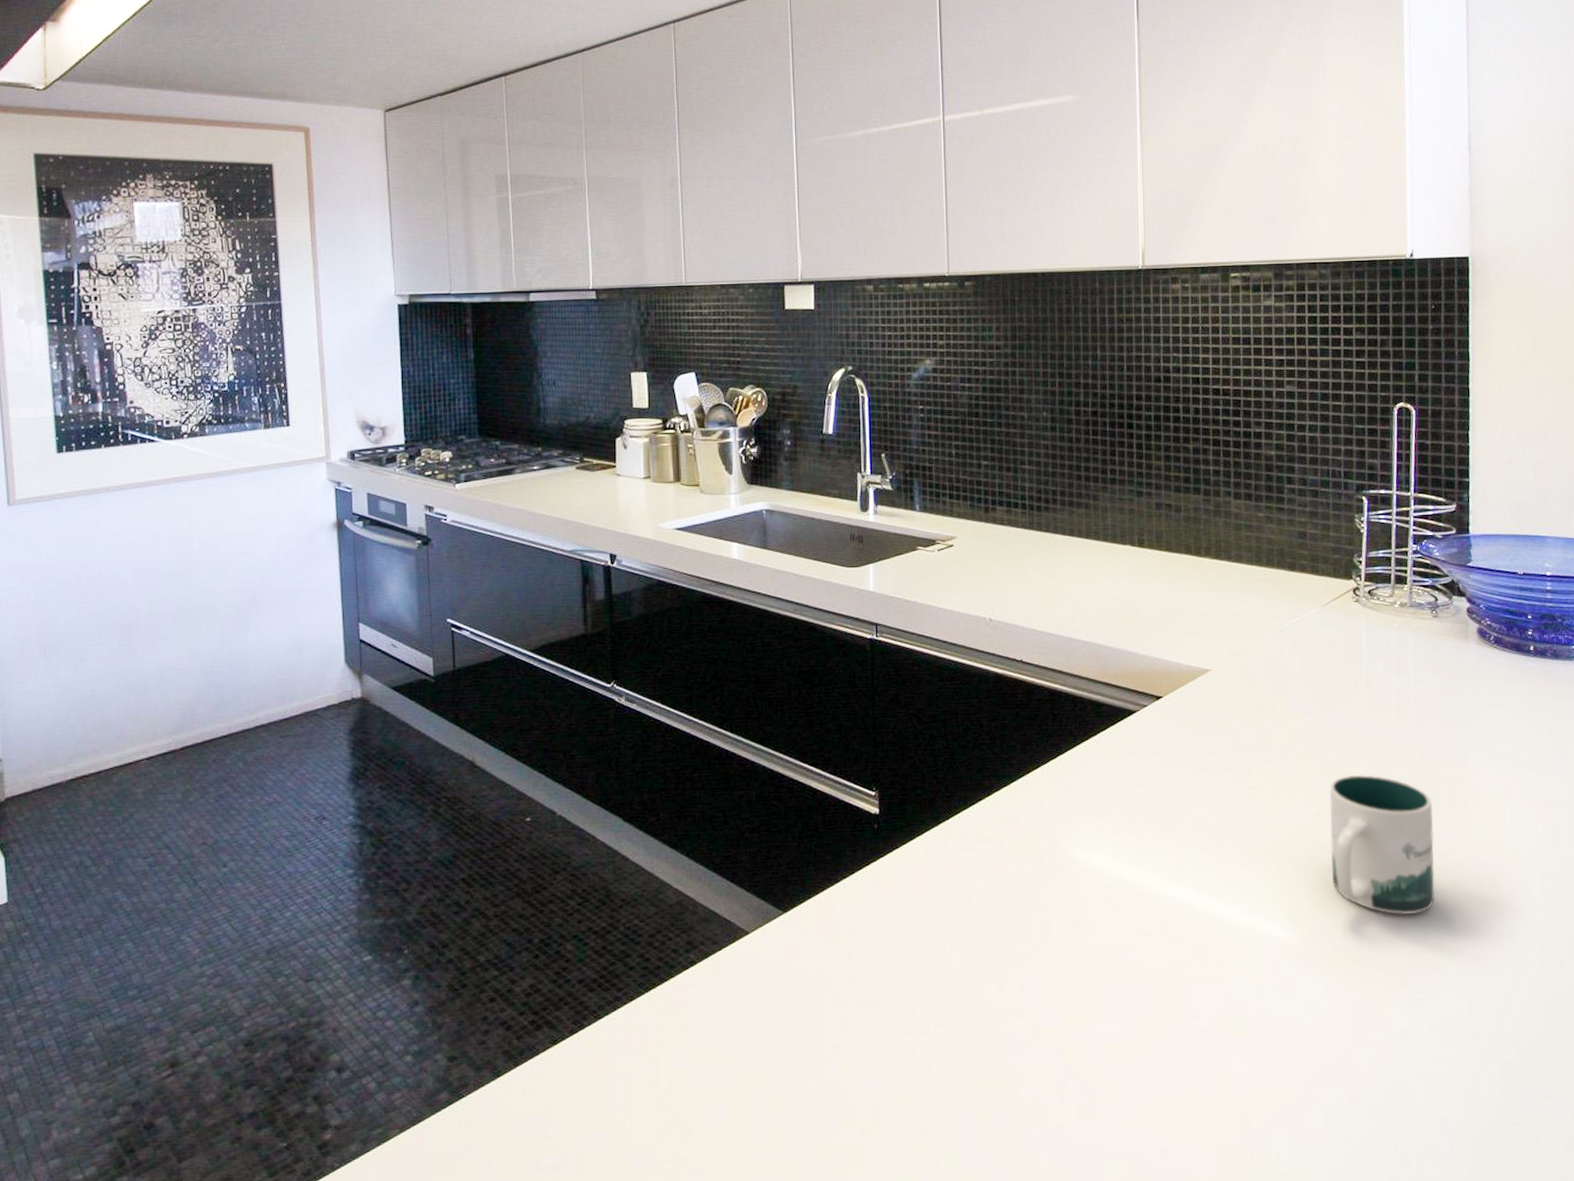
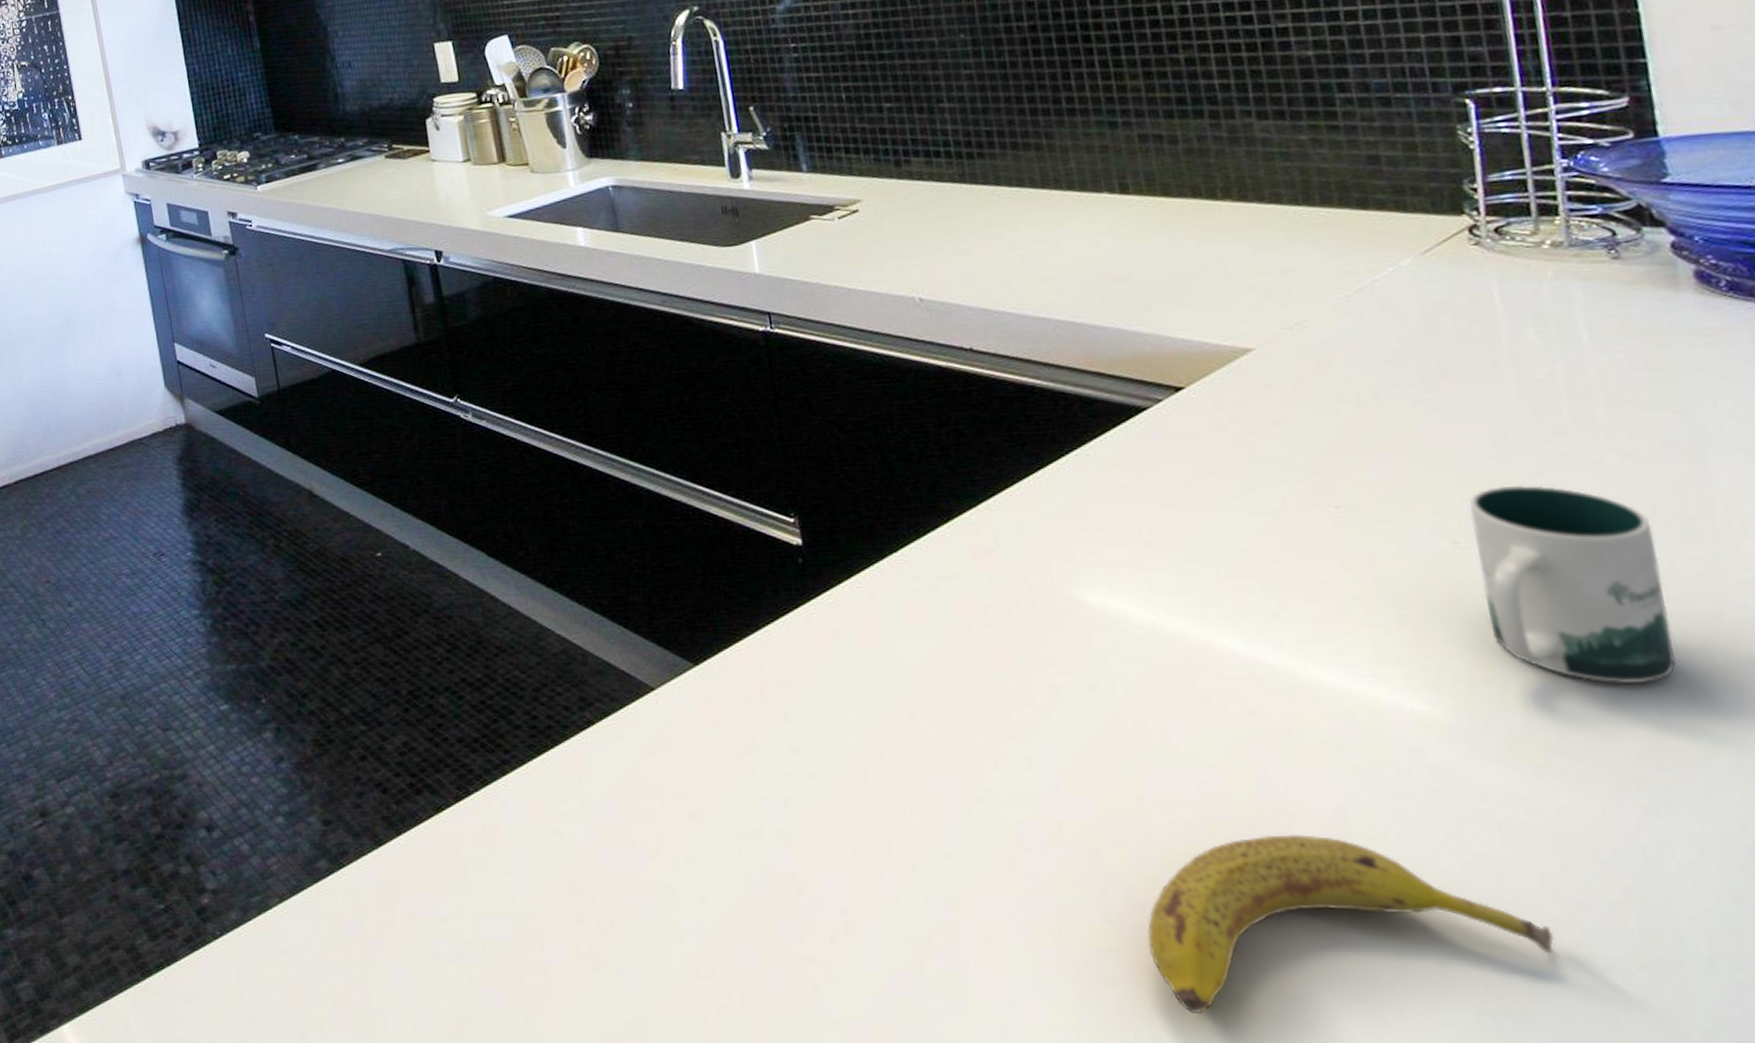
fruit: none [1088,1030,1342,1169] -> present [1147,834,1554,1013]

